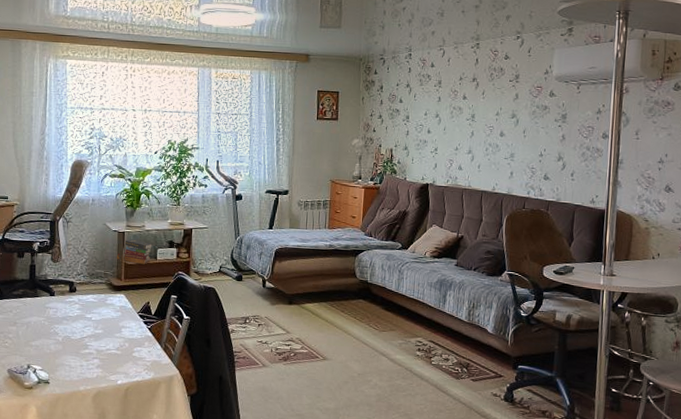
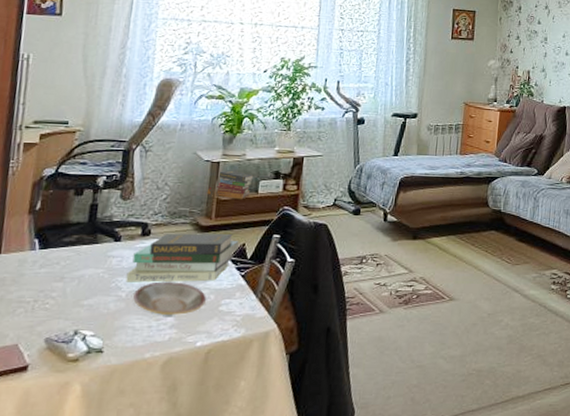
books: none [61,291,144,332] -> present [125,233,239,283]
plate: none [68,330,123,358] -> present [133,281,207,316]

